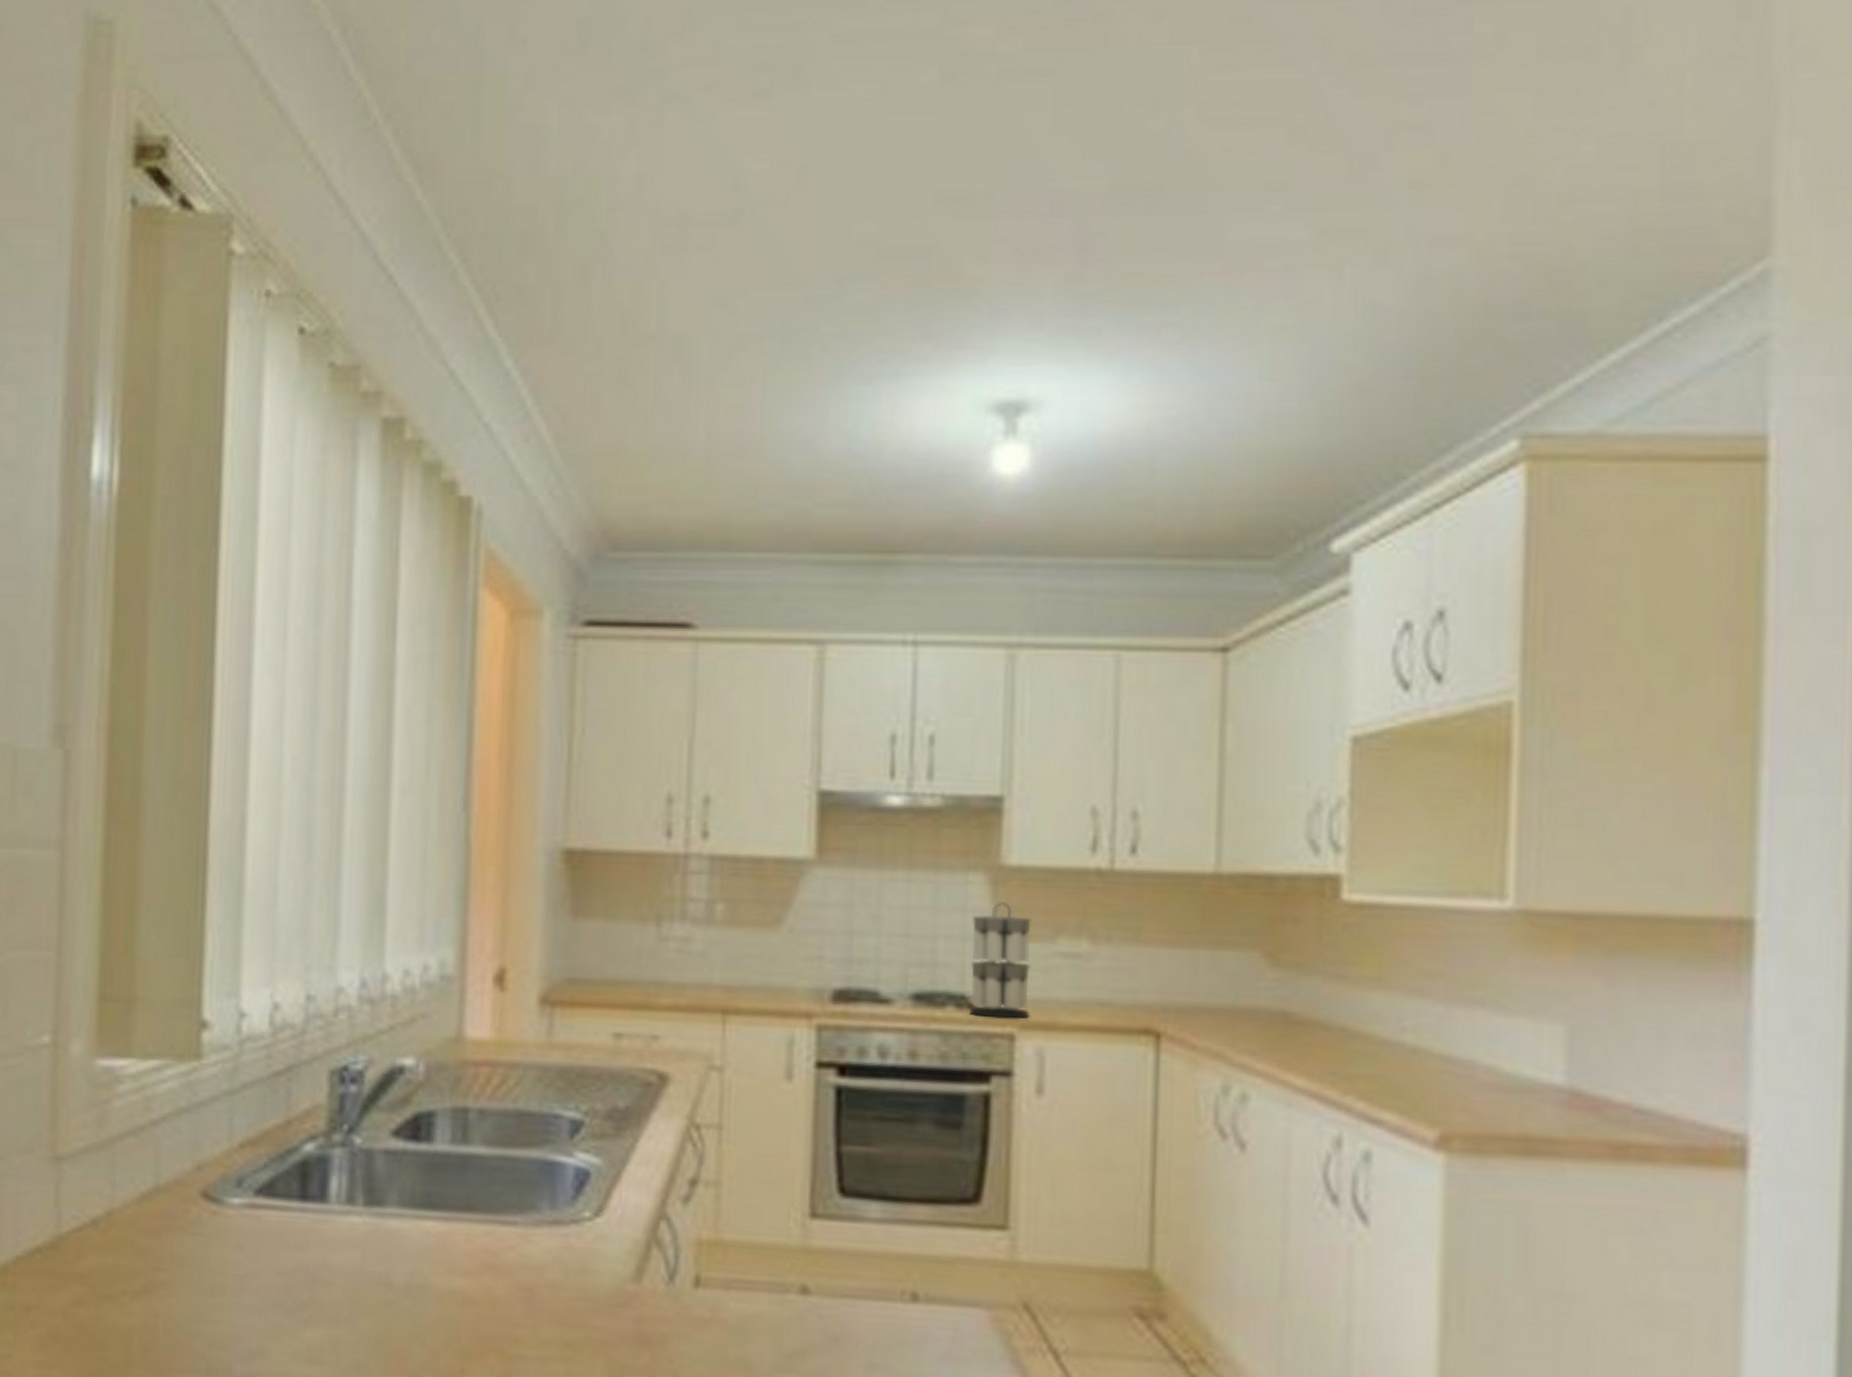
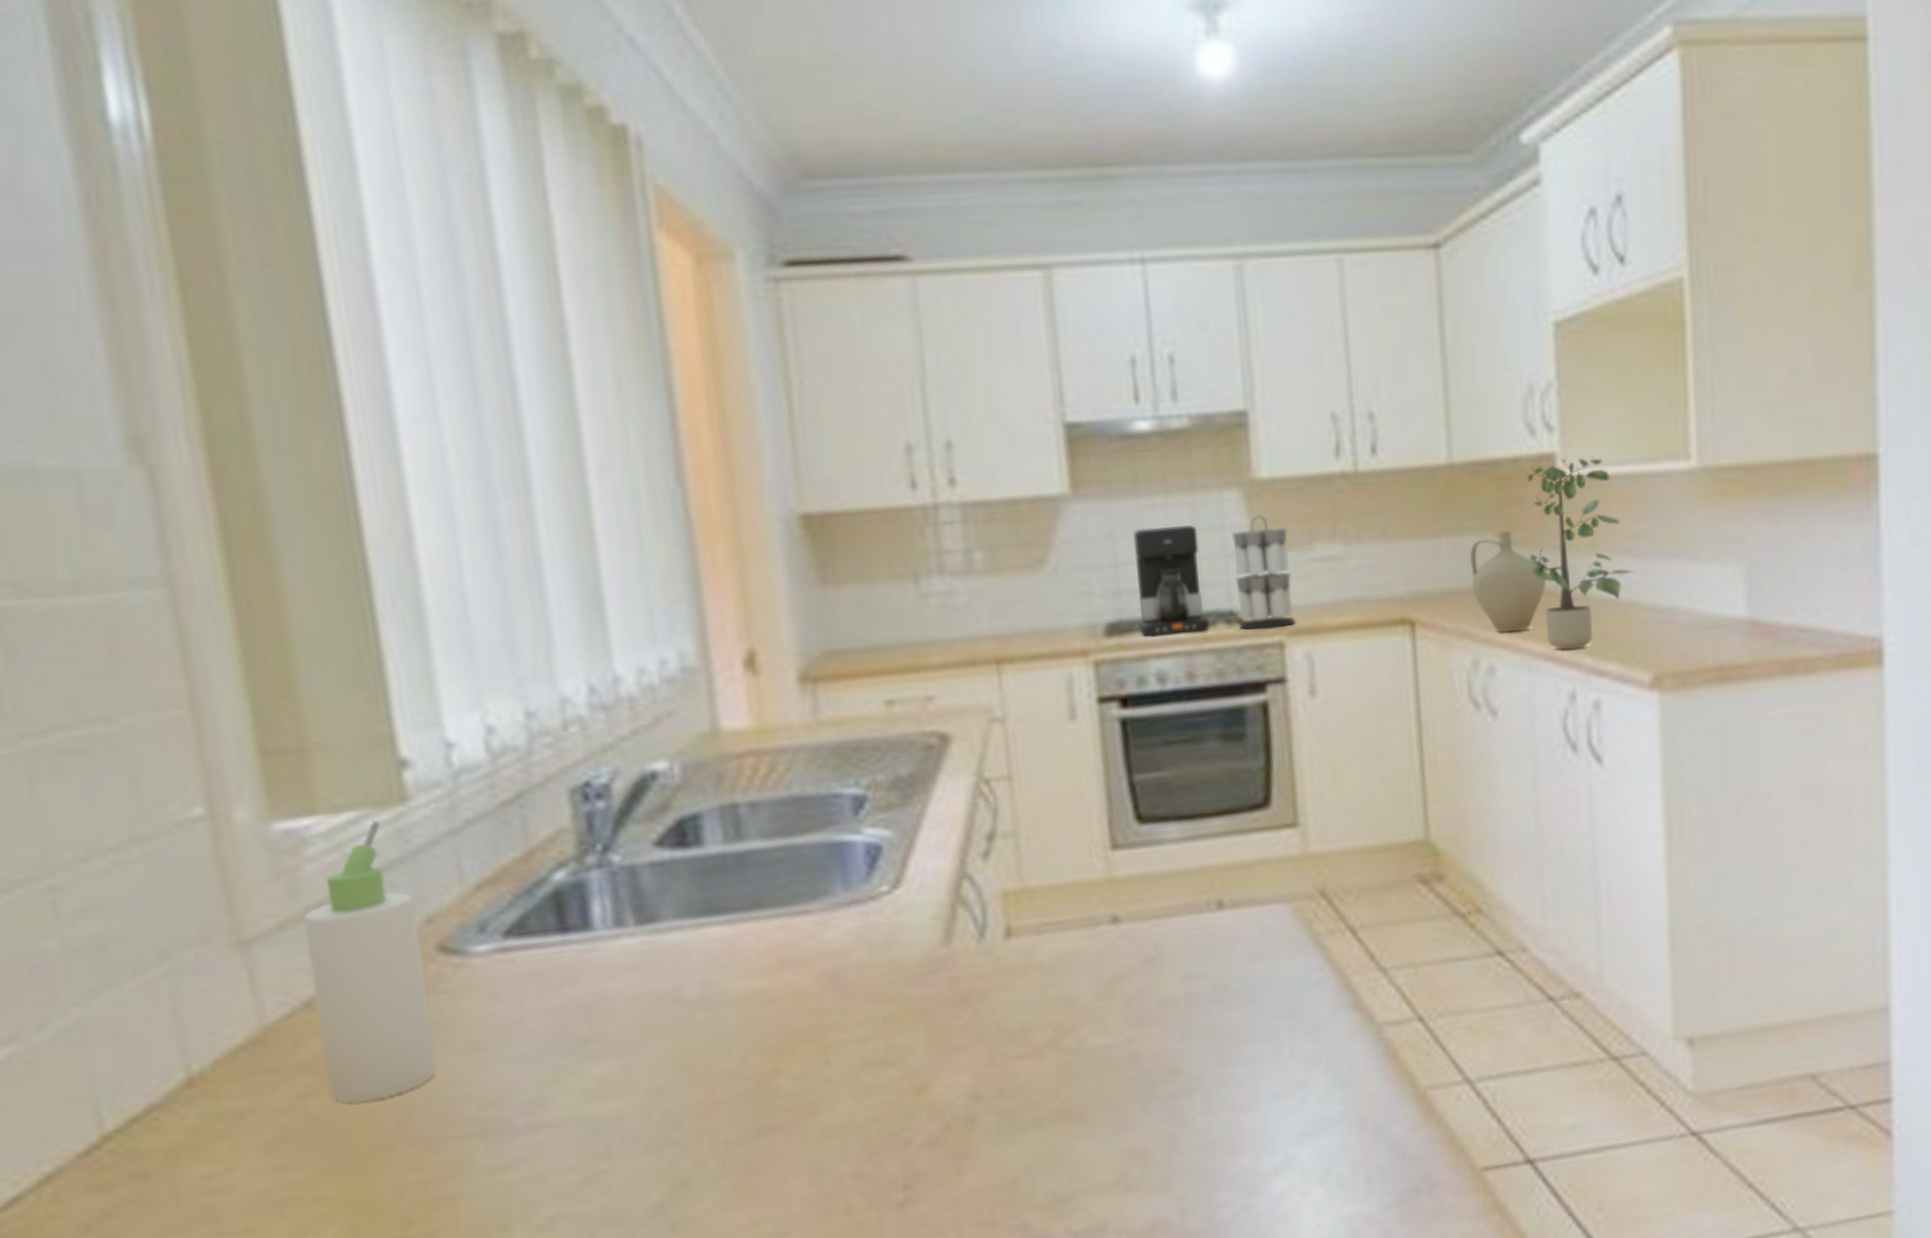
bottle: none [95,1070,191,1320] -> present [303,820,438,1103]
coffee maker: none [867,900,939,1012] -> present [1134,525,1210,637]
ceramic jug: none [1229,950,1317,1061] -> present [1470,530,1546,633]
potted plant: none [1289,882,1426,1091] -> present [1520,455,1635,651]

